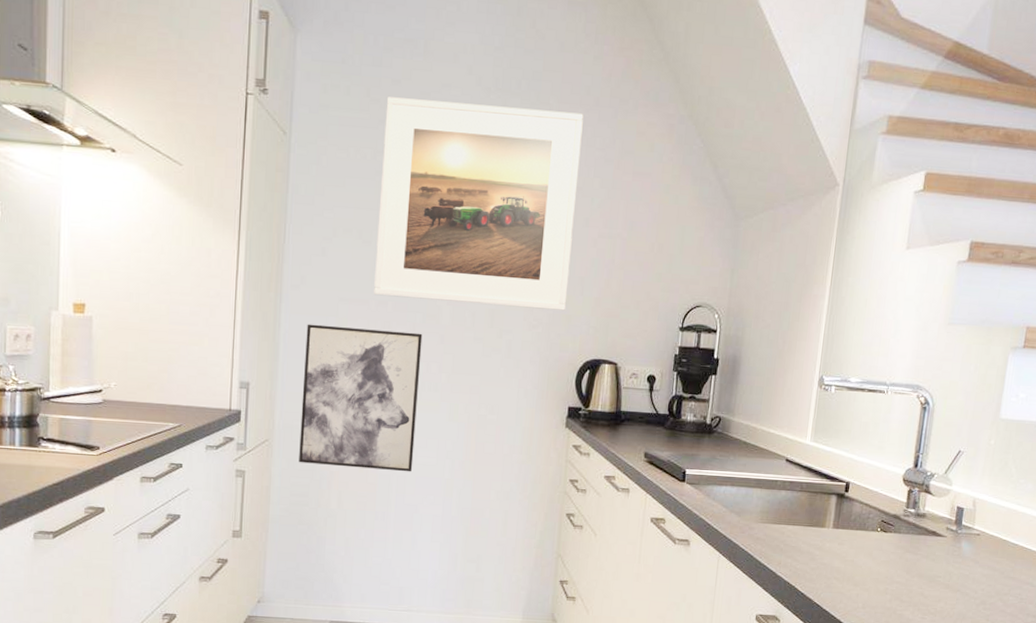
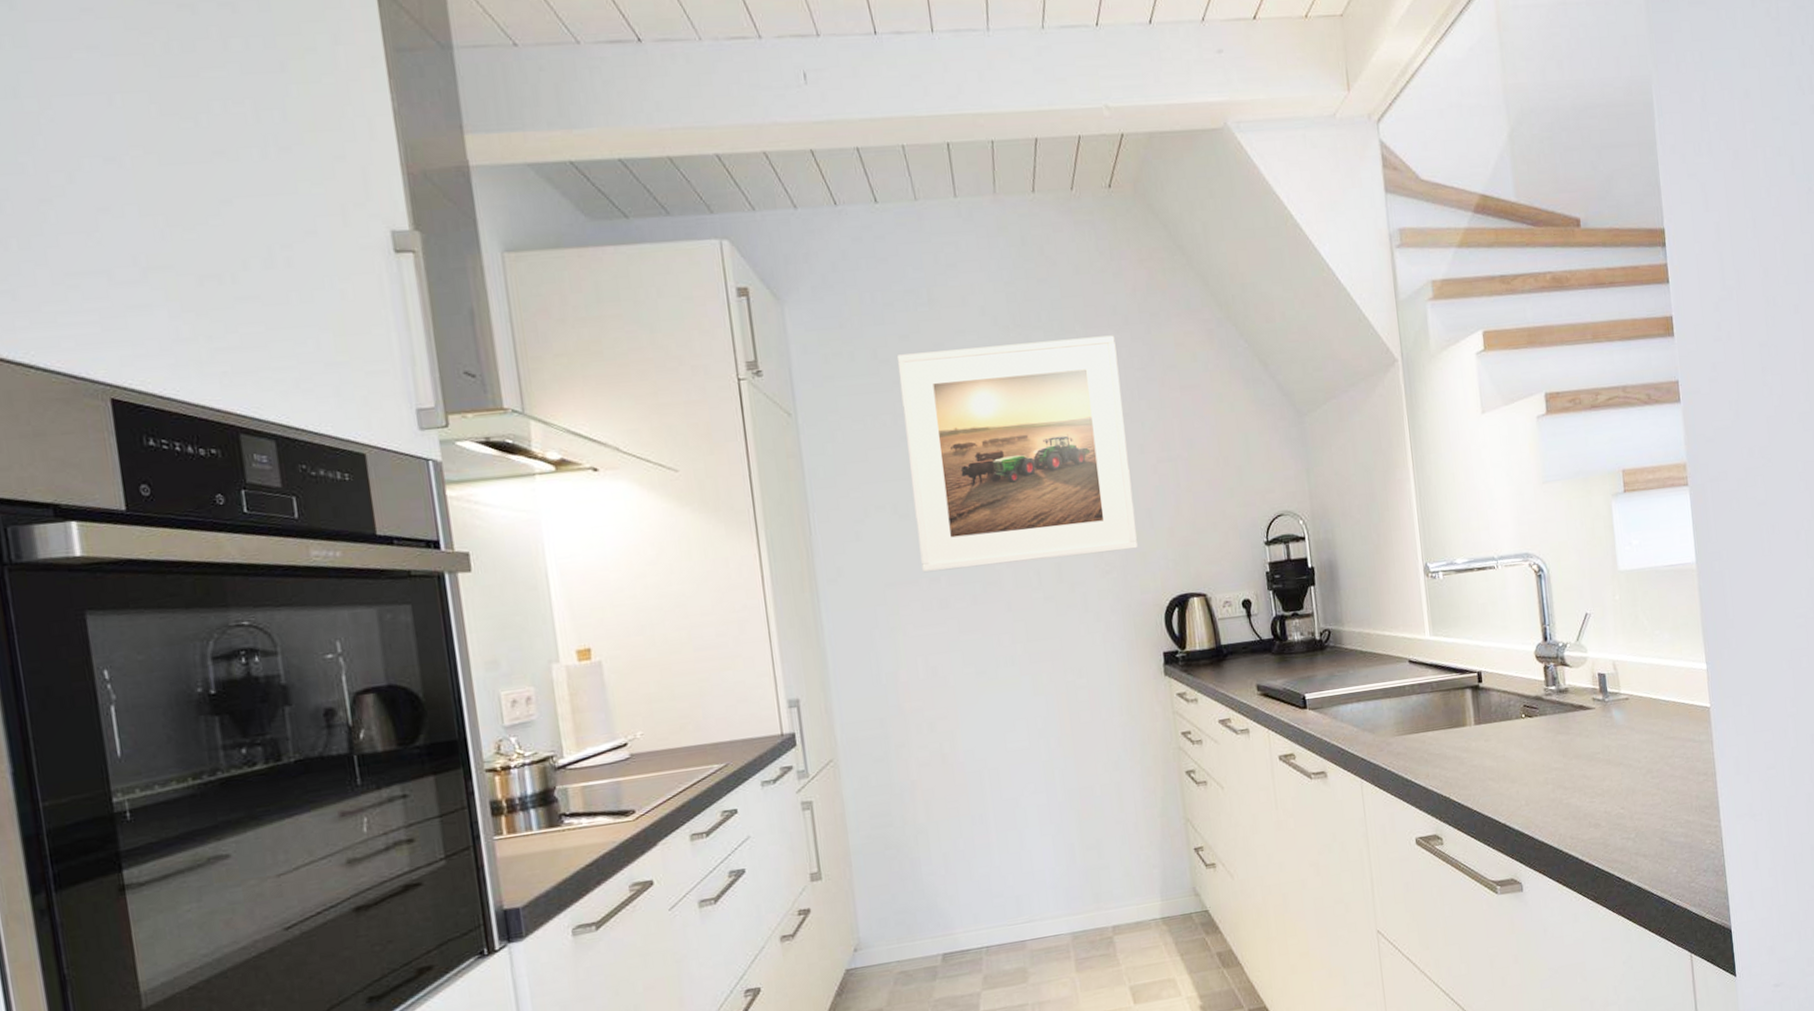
wall art: present [299,324,423,472] -> none [853,604,1004,779]

